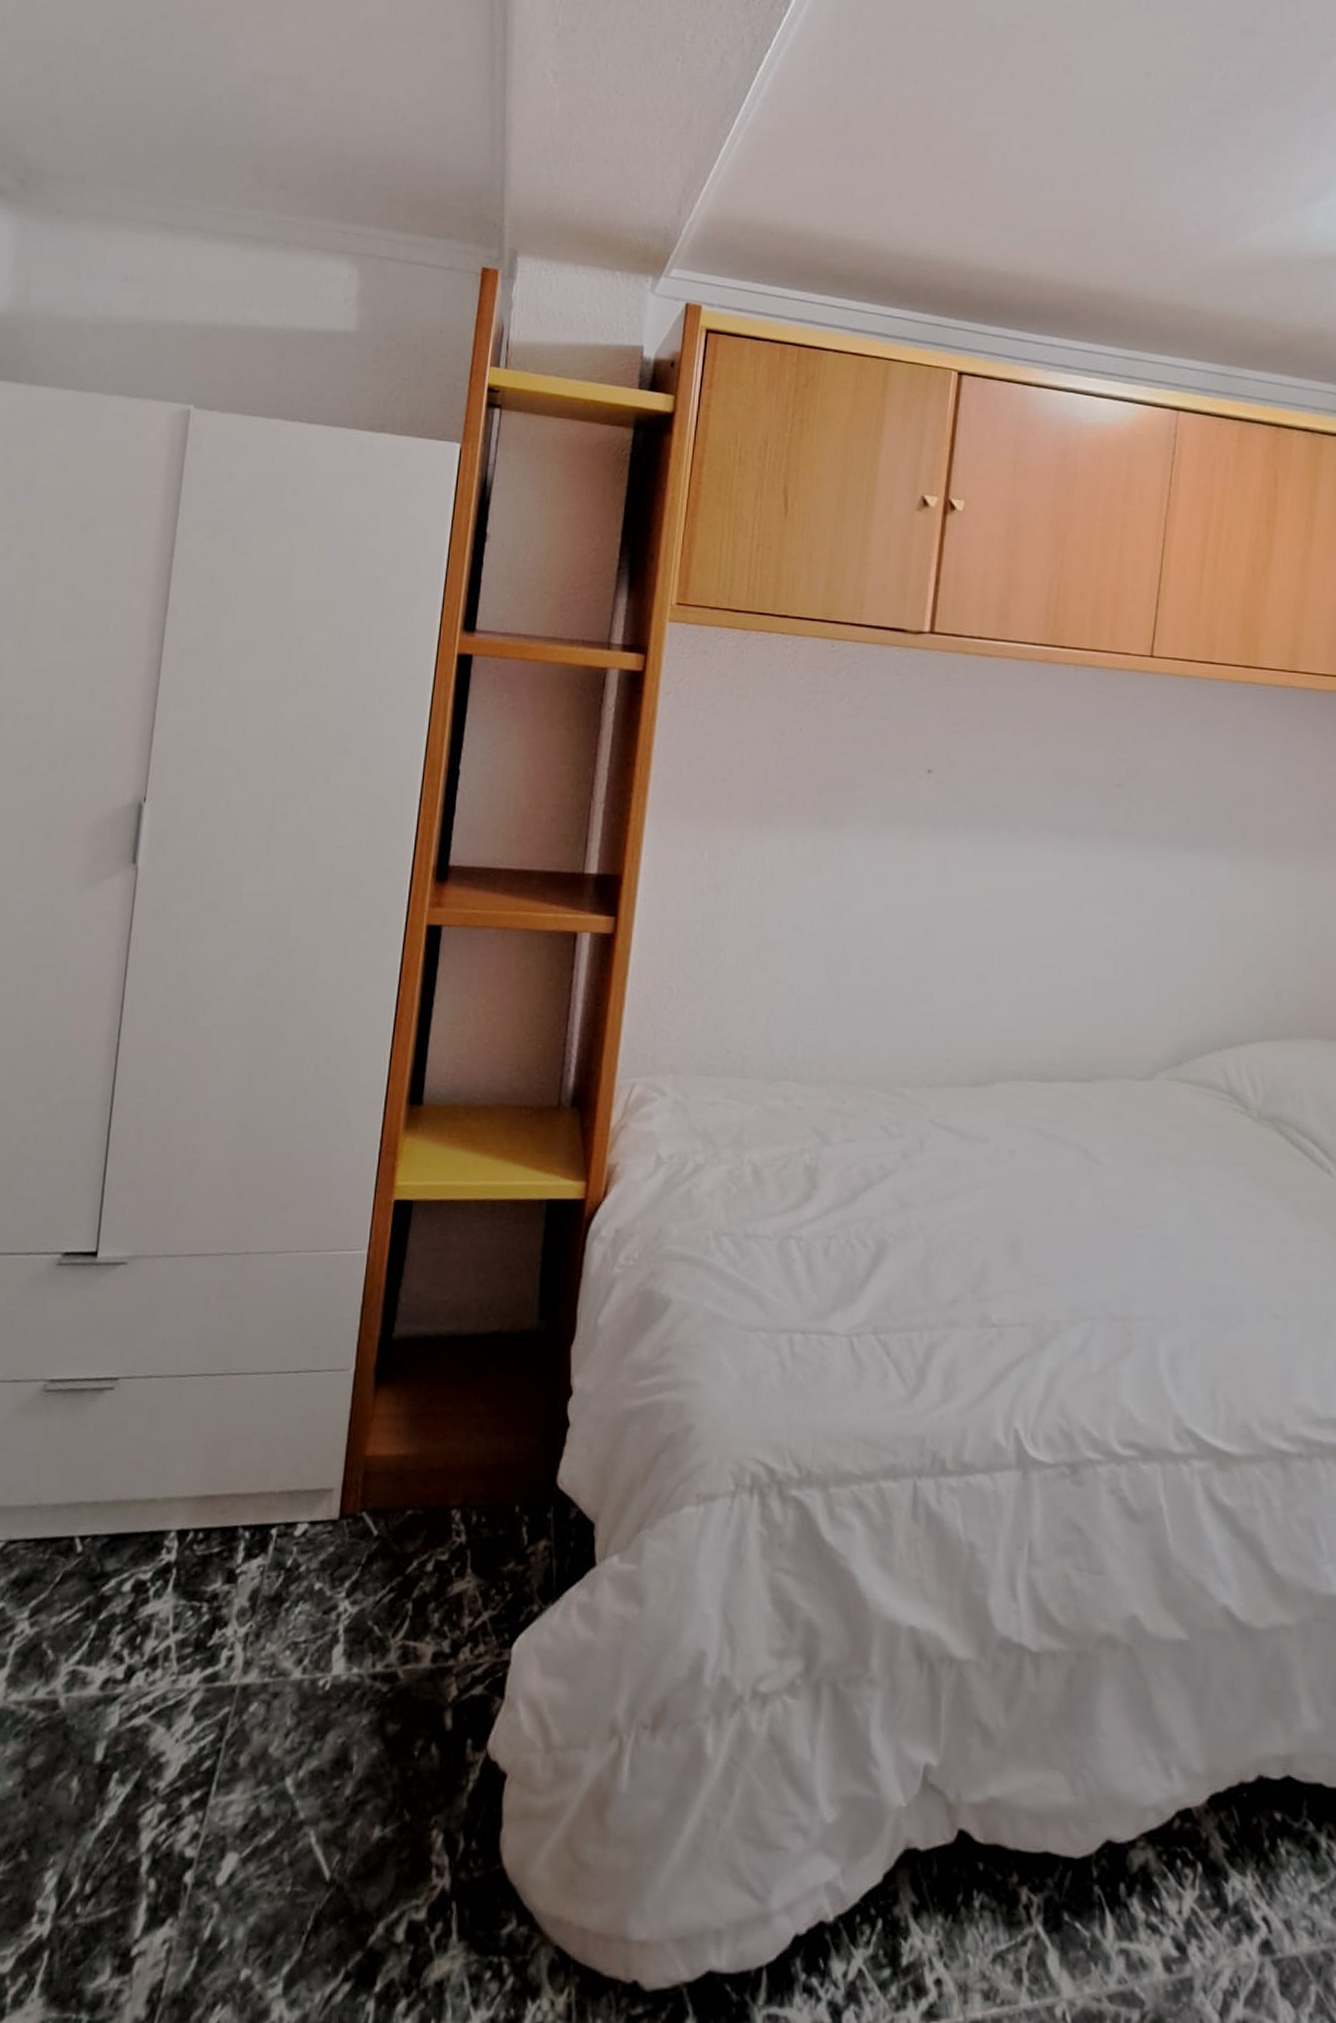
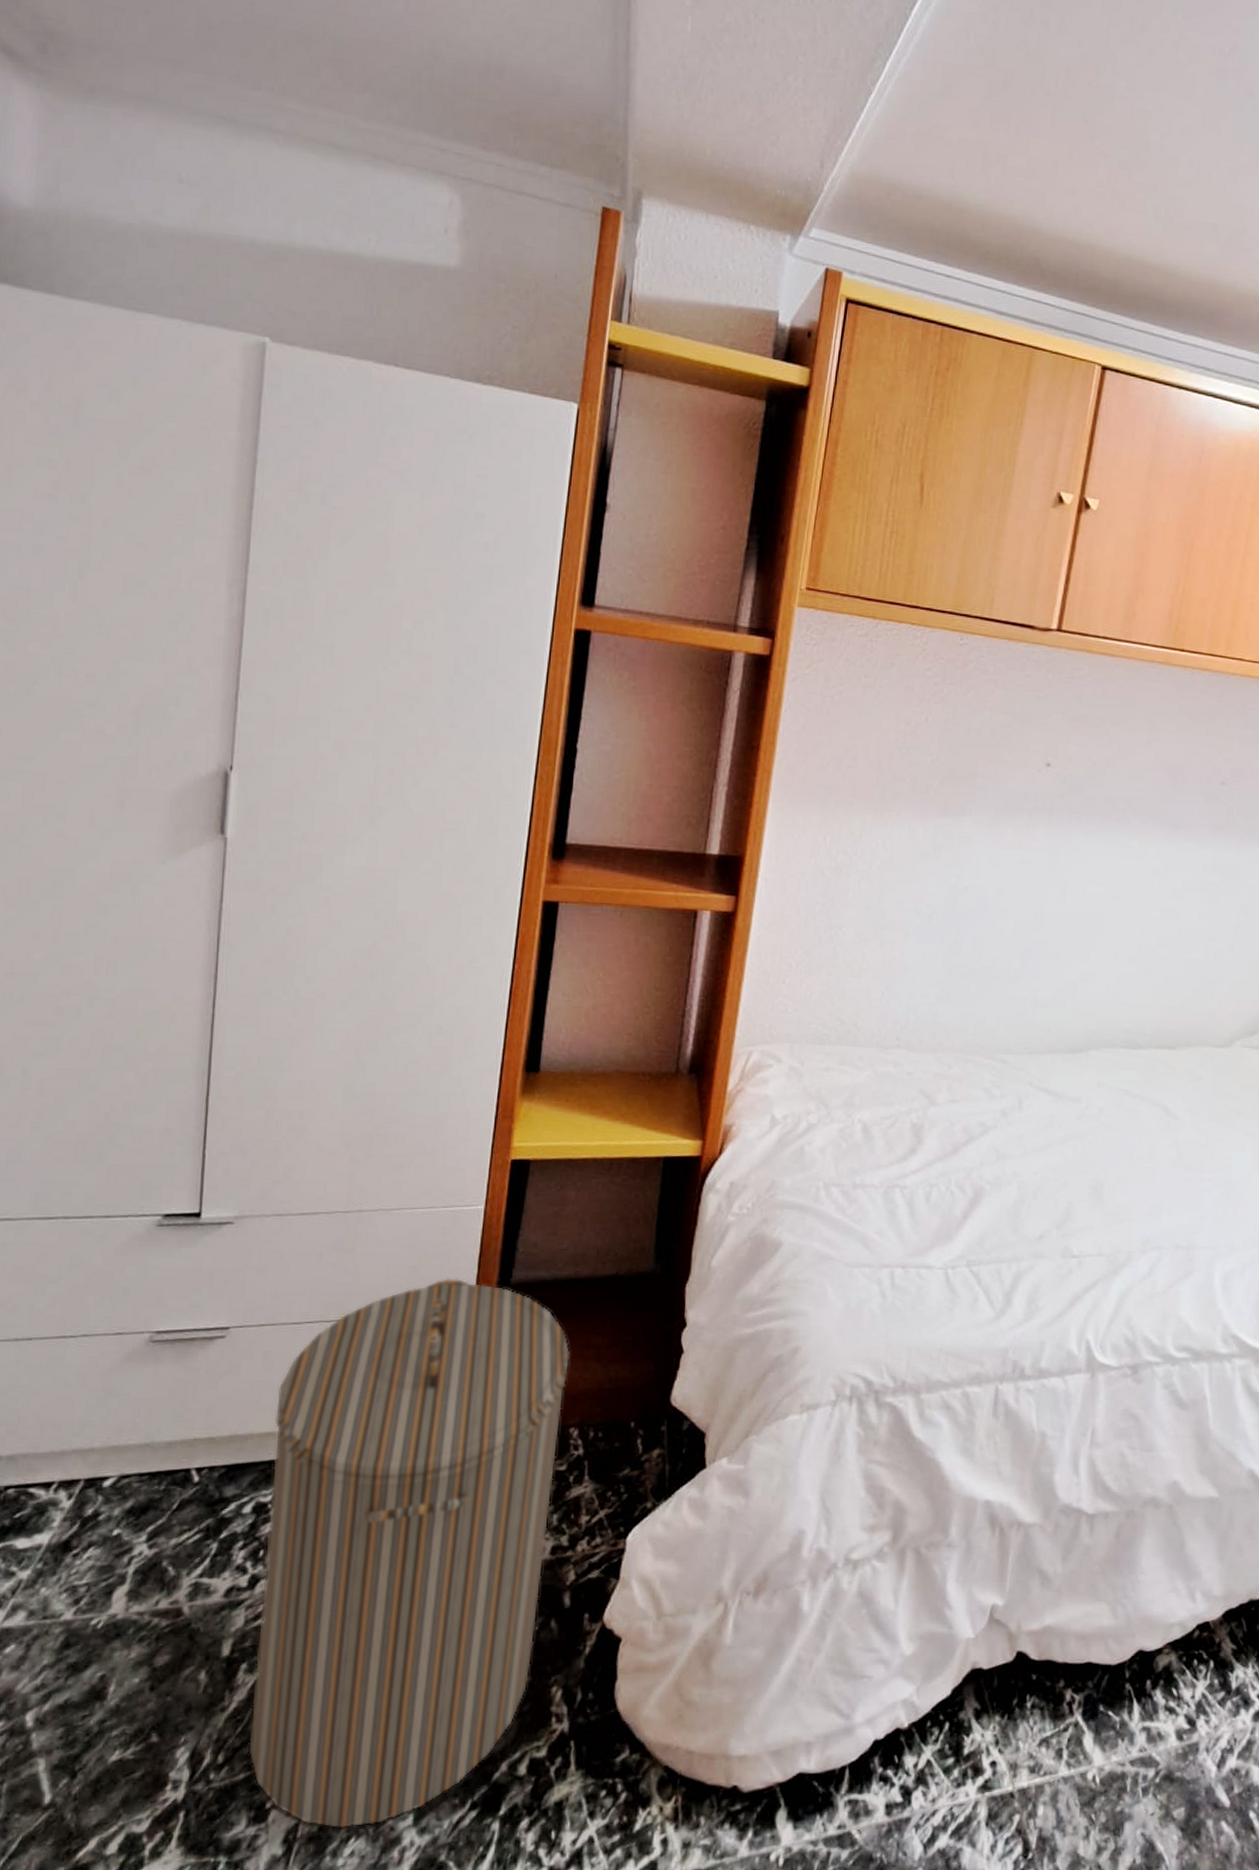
laundry hamper: none [116,1331,453,1991] -> present [248,1279,571,1829]

